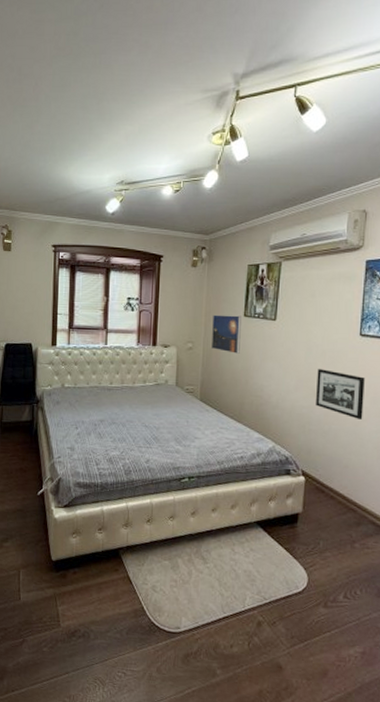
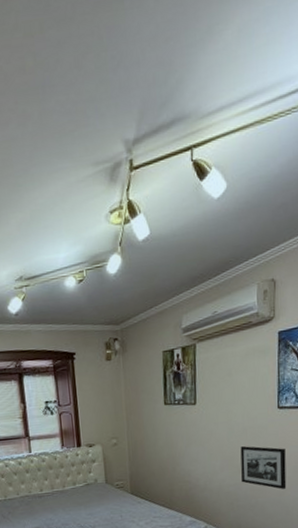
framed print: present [212,314,241,354] -> none [133,404,164,444]

